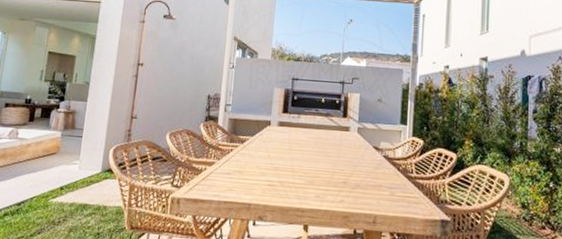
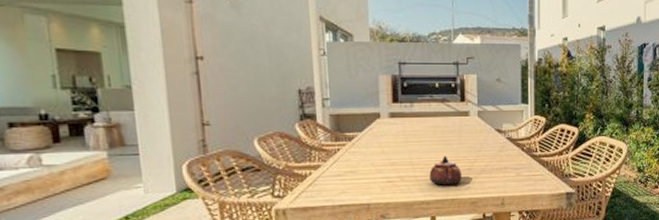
teapot: none [307,166,337,197] -> present [429,156,462,186]

